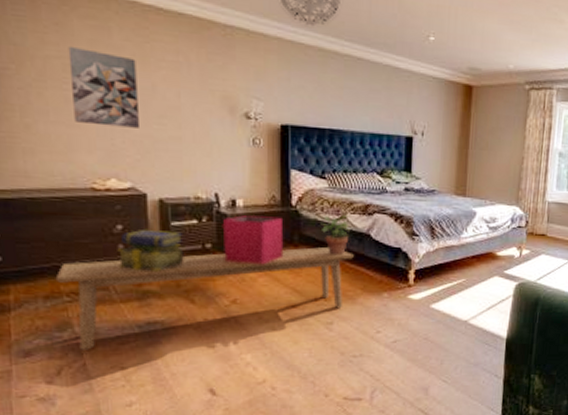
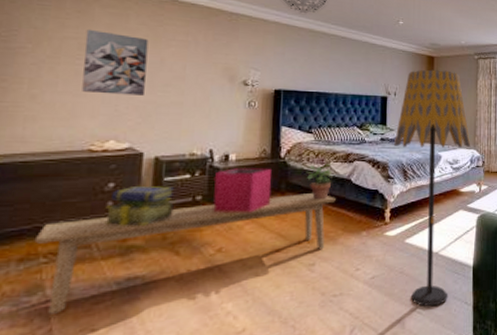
floor lamp: none [421,103,513,376] -> present [394,69,471,307]

